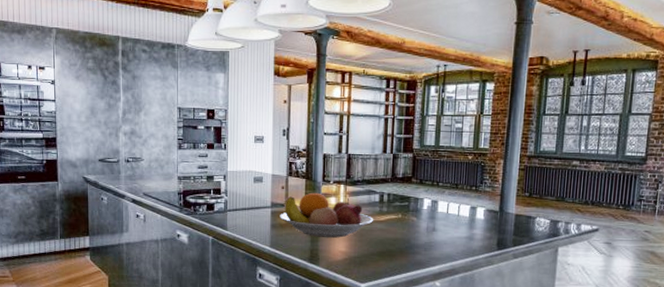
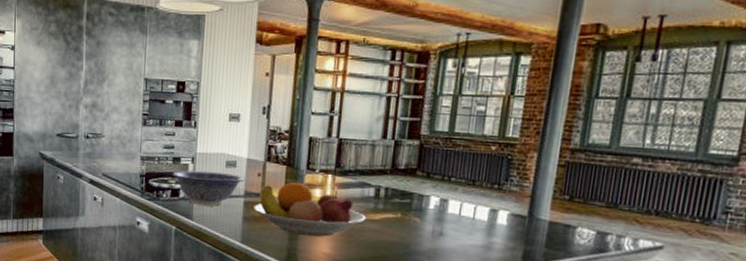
decorative bowl: none [206,186,271,217] -> present [171,170,245,206]

